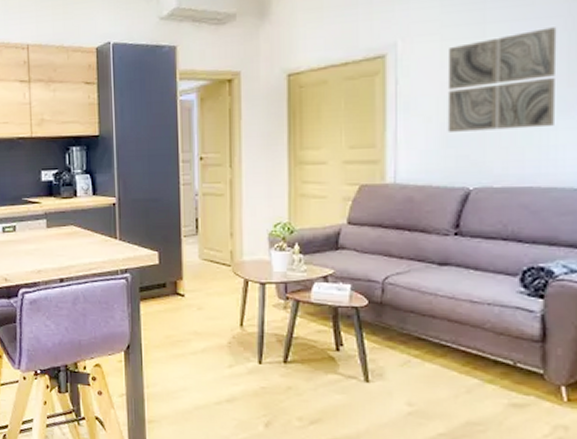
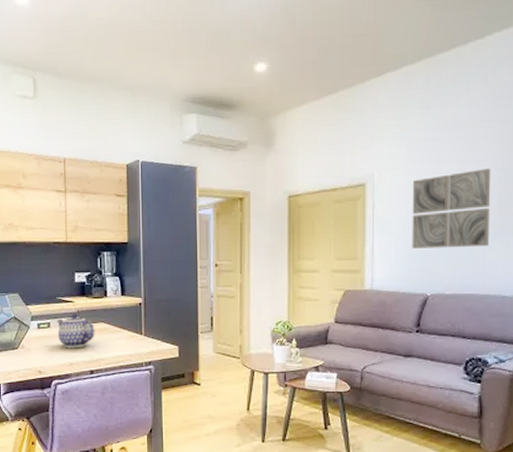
teapot: none [23,216,65,254] -> present [57,314,95,348]

